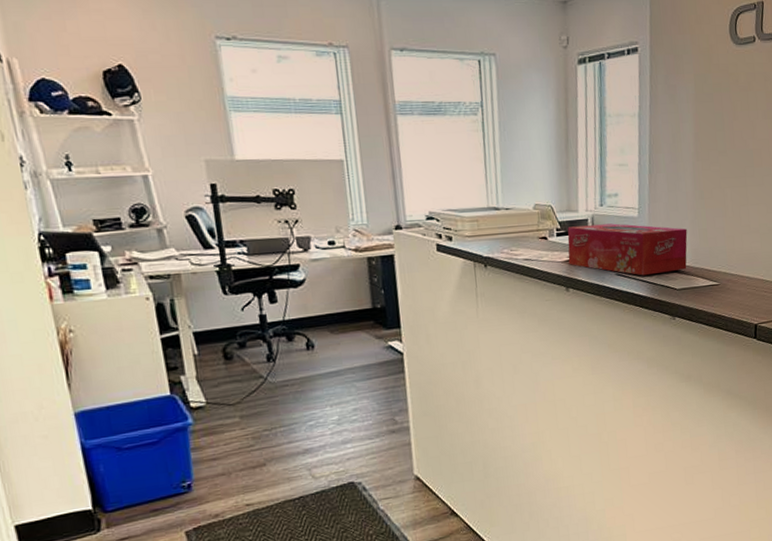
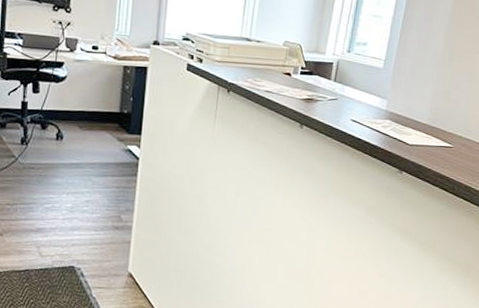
tissue box: present [567,223,688,276] -> none [307,67,430,127]

